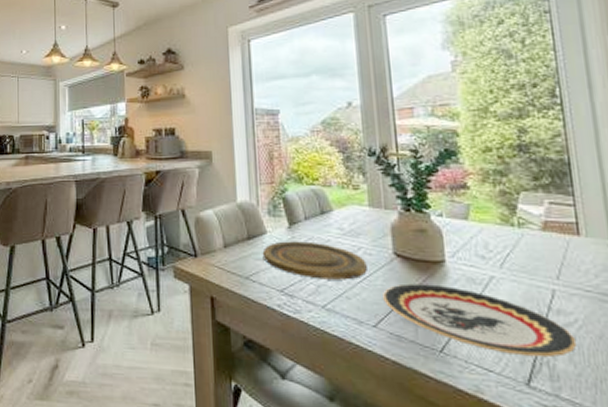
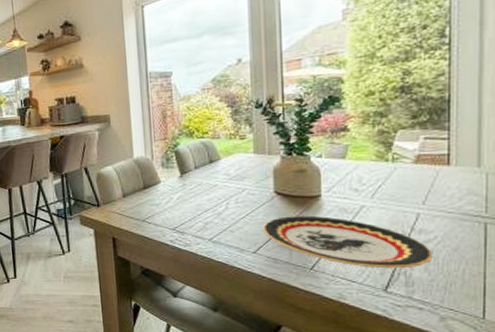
plate: present [262,241,367,280] -> none [157,187,250,218]

